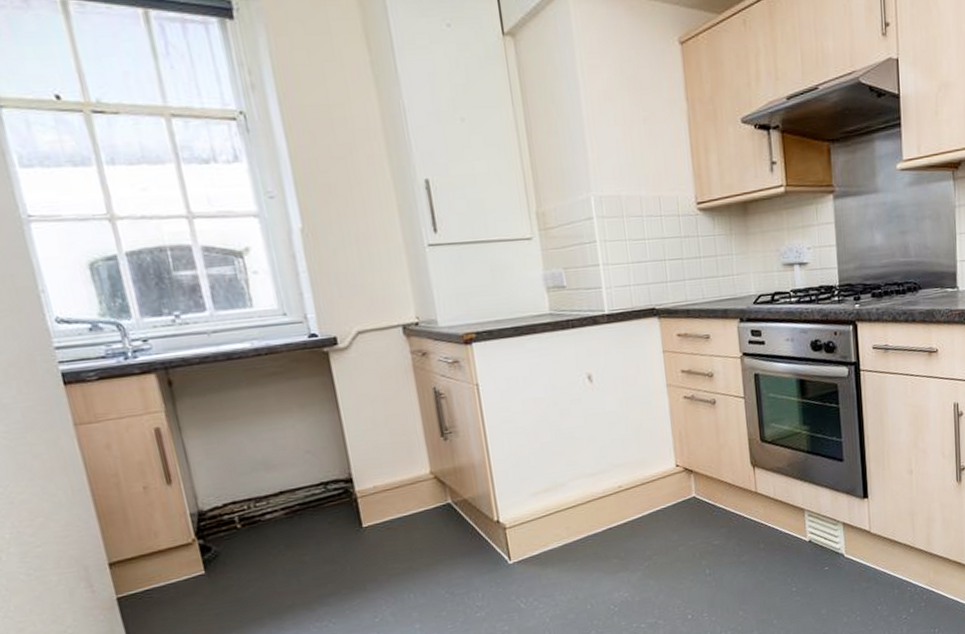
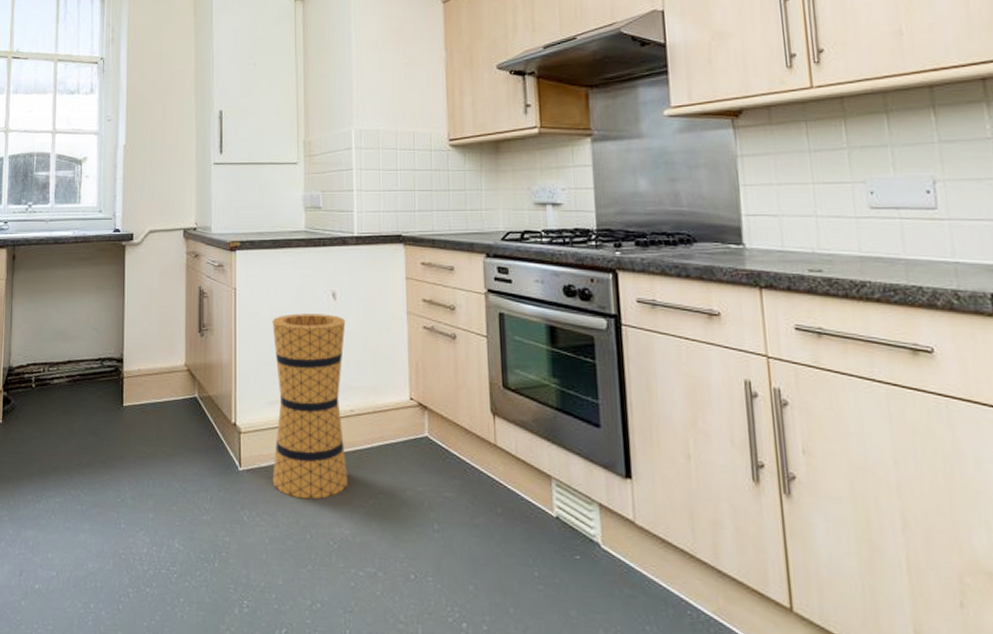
trash bin: none [525,397,623,576] -> present [272,313,348,500]

